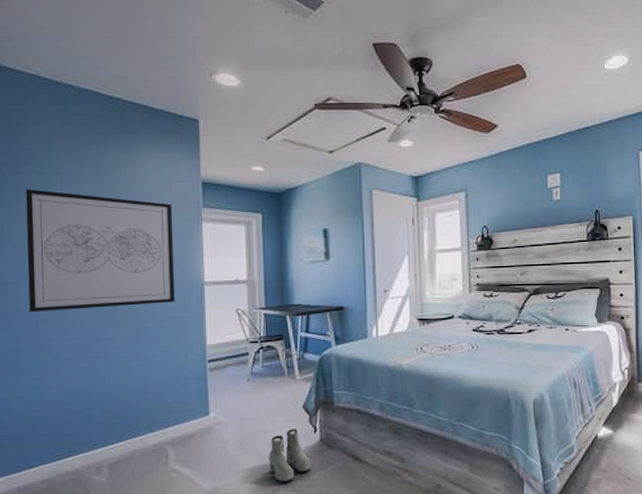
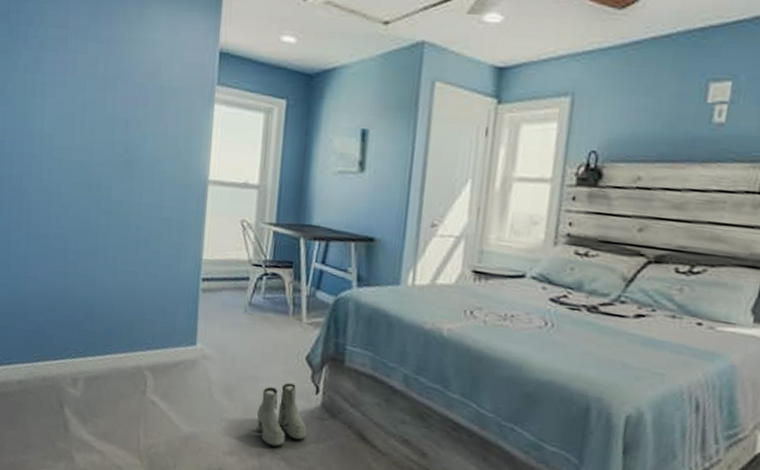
wall art: present [25,189,175,313] -> none [22,44,183,201]

